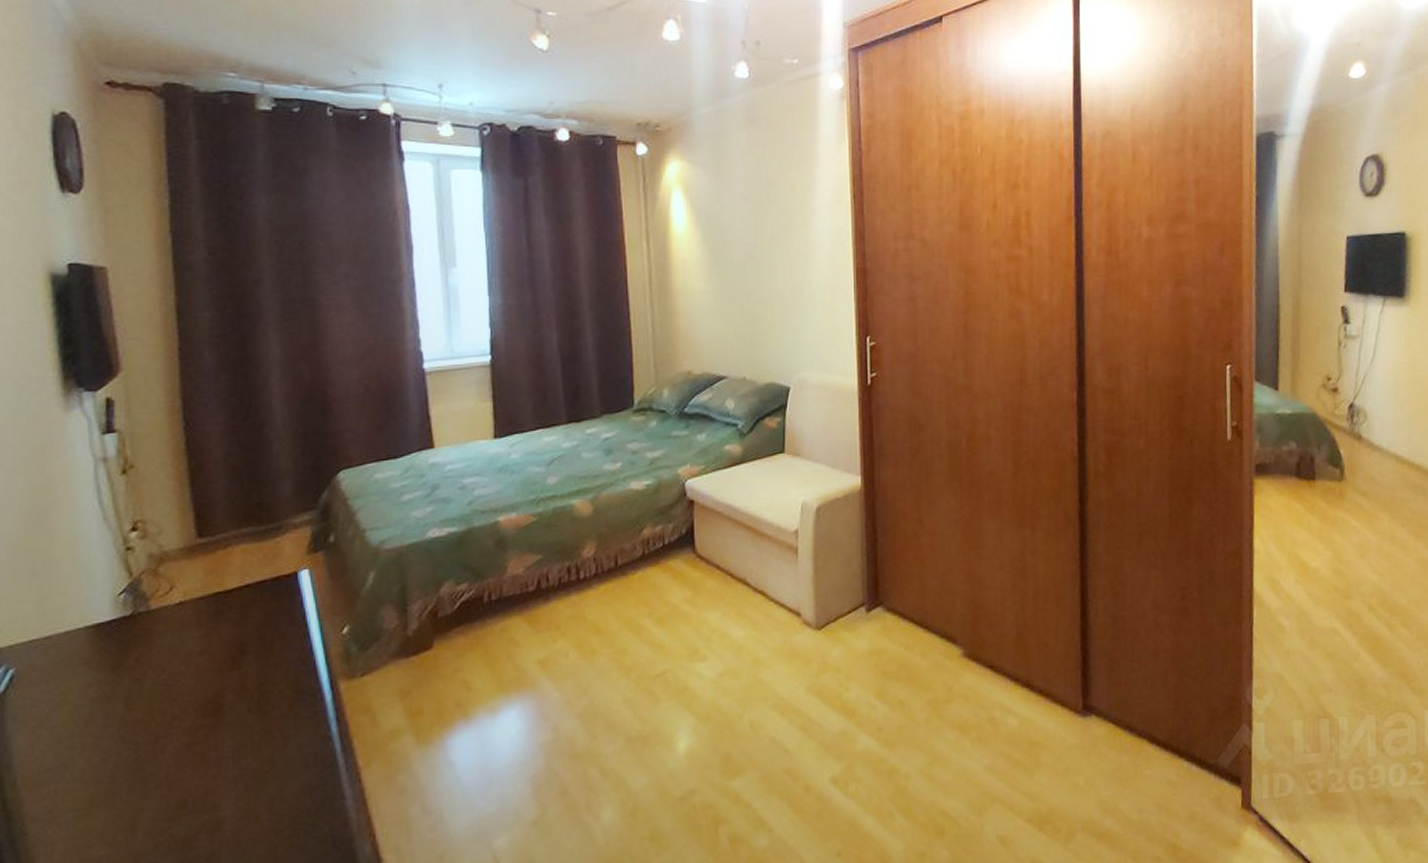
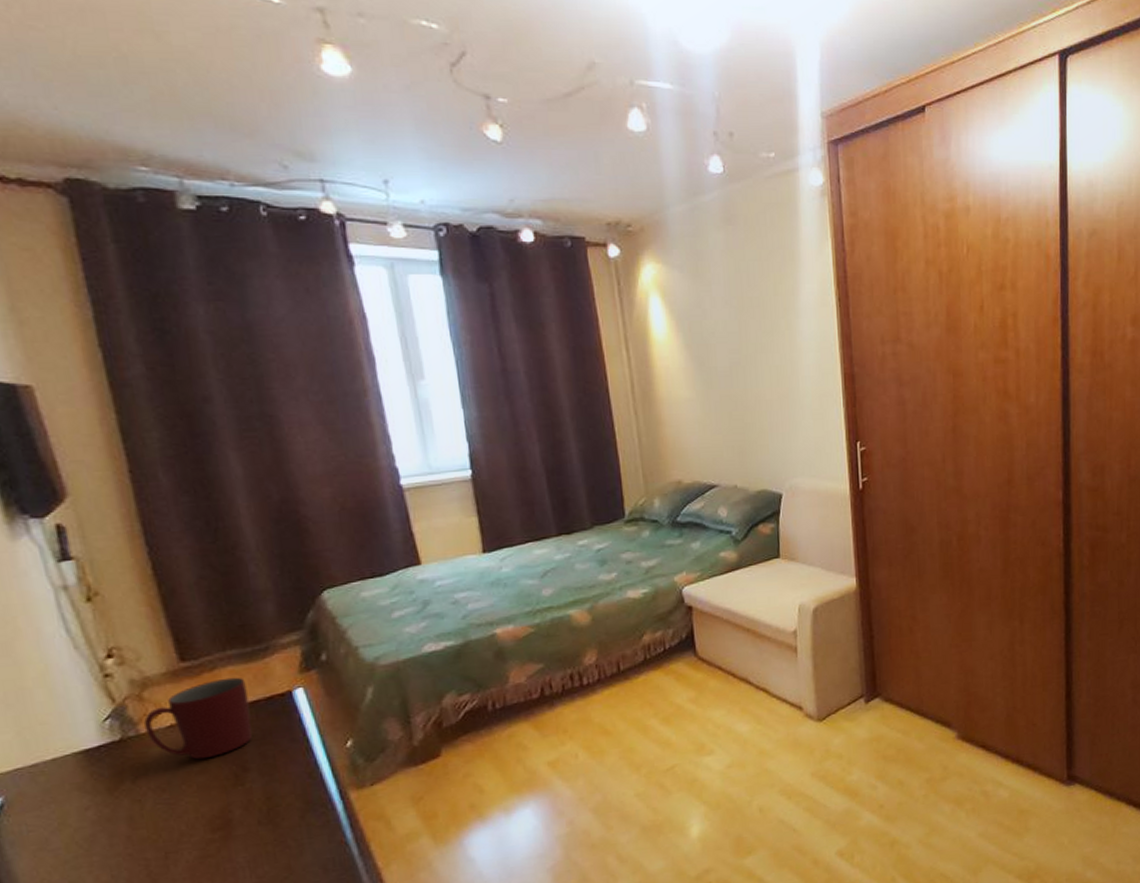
mug: none [156,555,255,640] -> present [144,677,252,760]

